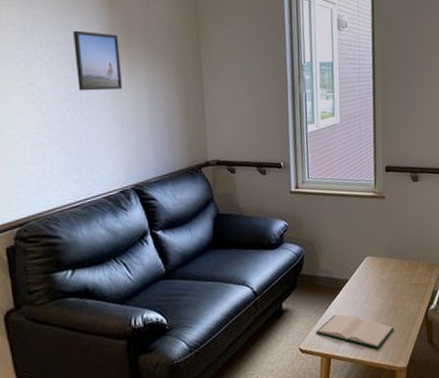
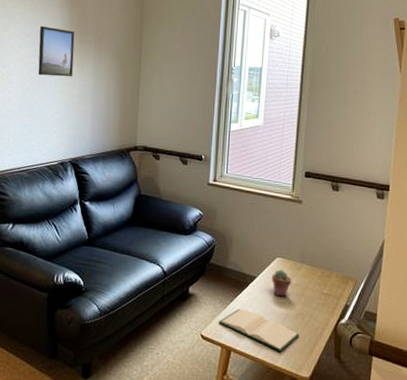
potted succulent: none [363,268,383,295] -> present [271,269,292,297]

